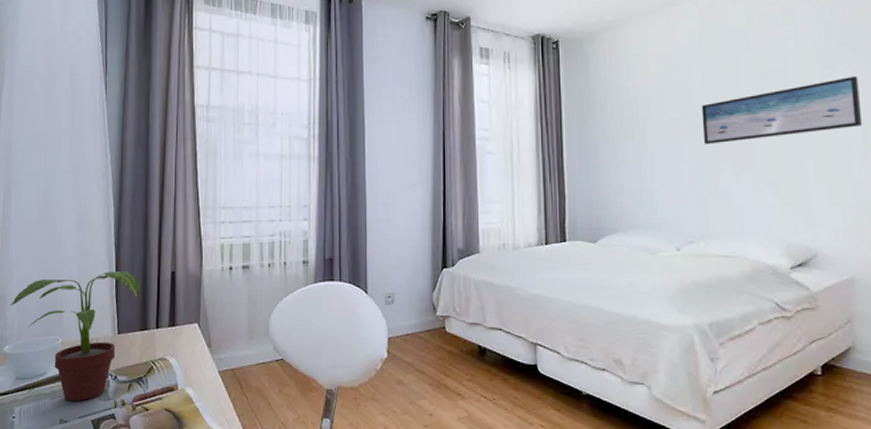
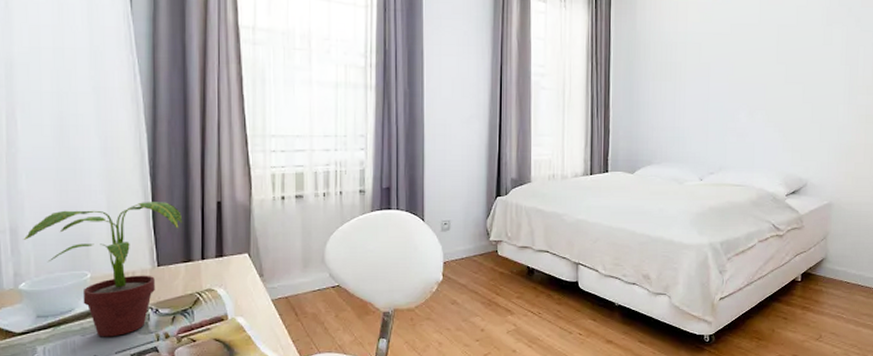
wall art: present [701,75,863,145] -> none [728,33,851,88]

